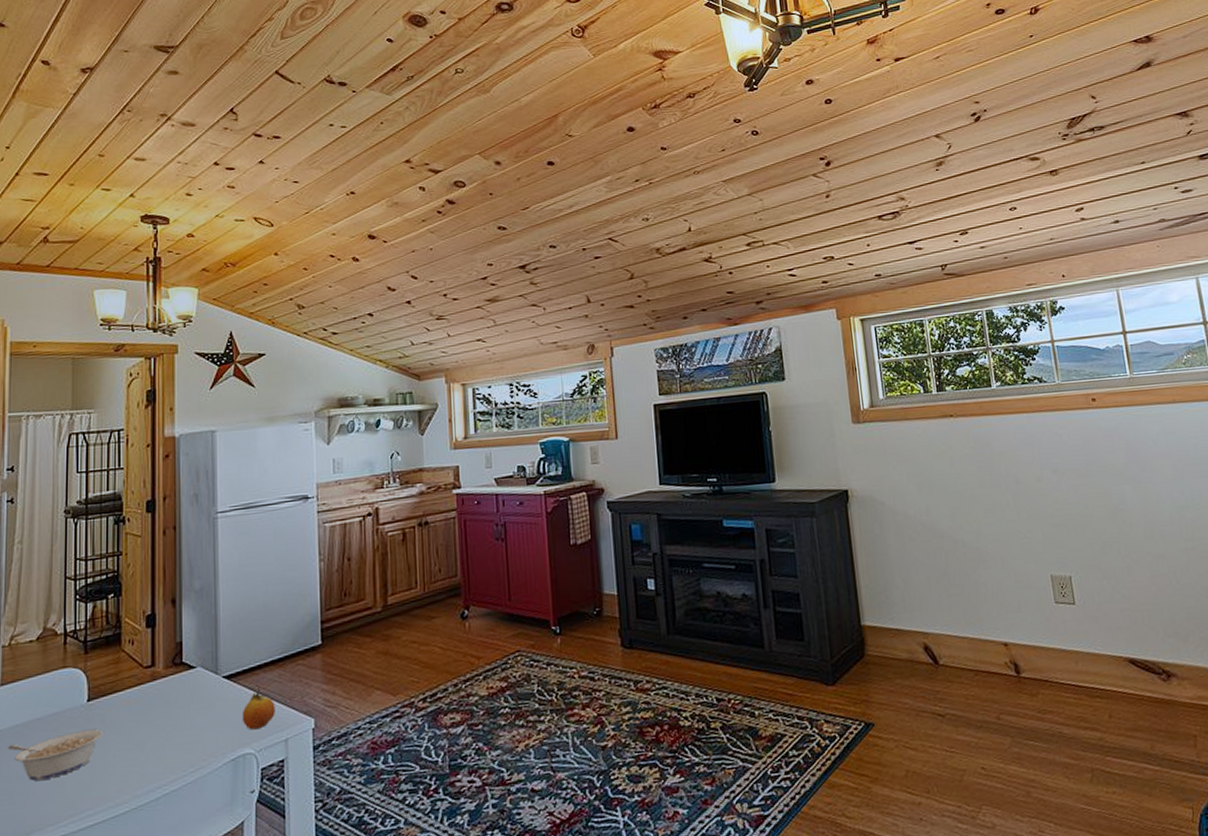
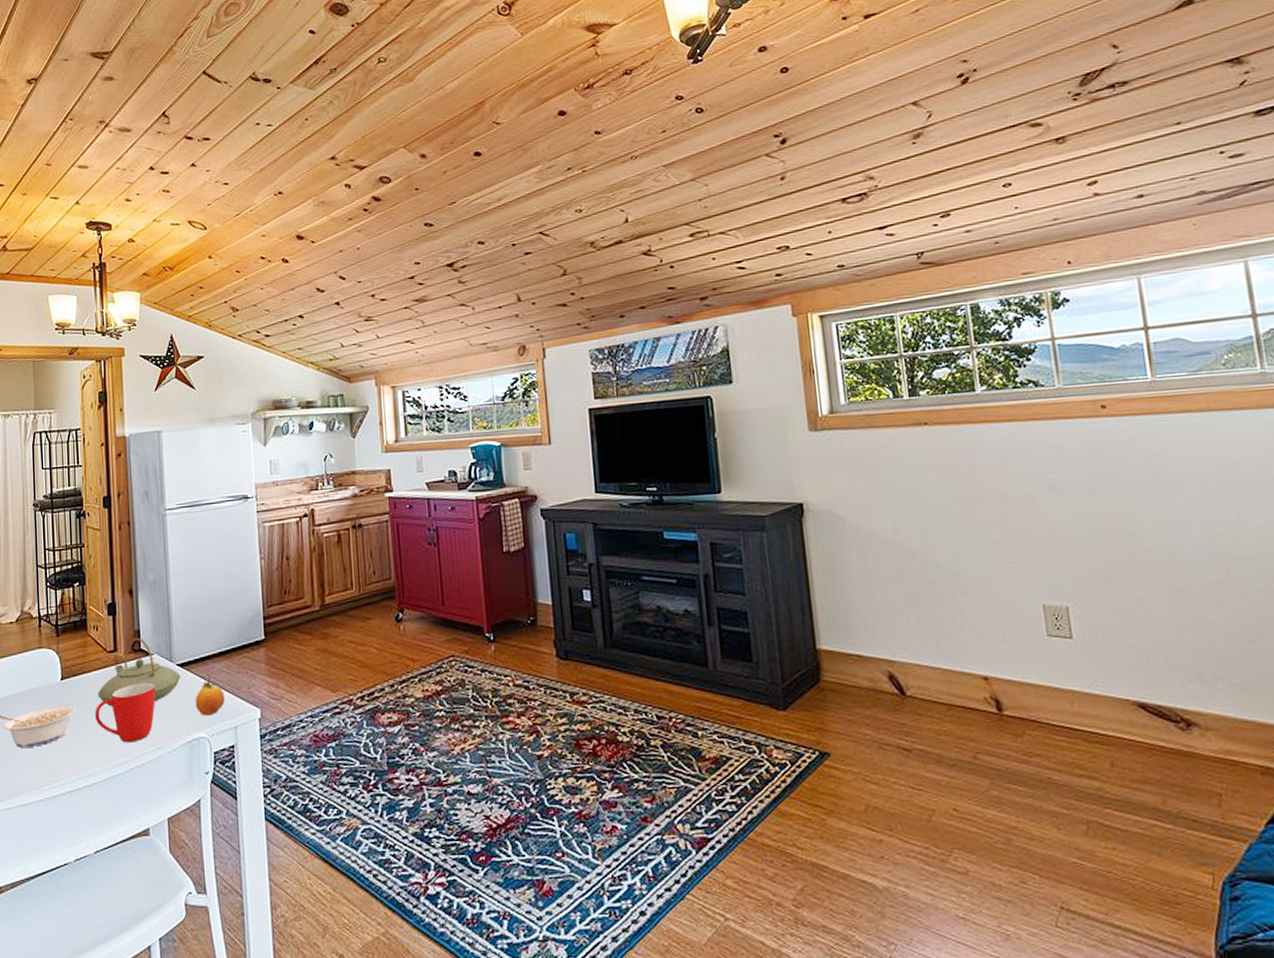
mug: none [125,698,197,766] -> present [94,683,156,743]
teapot: none [130,649,227,728] -> present [97,637,181,707]

